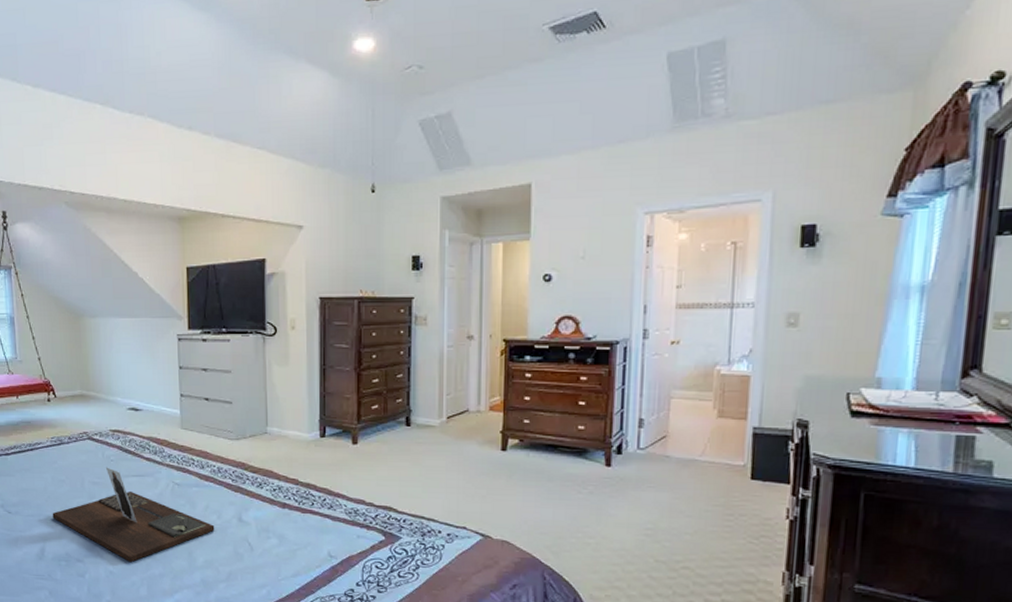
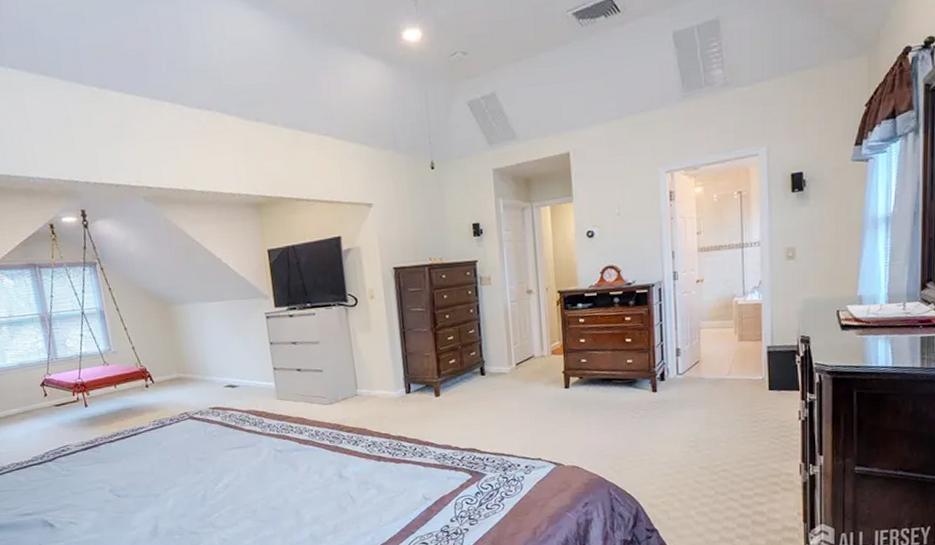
decorative tray: present [52,467,215,562] -> none [161,442,318,527]

